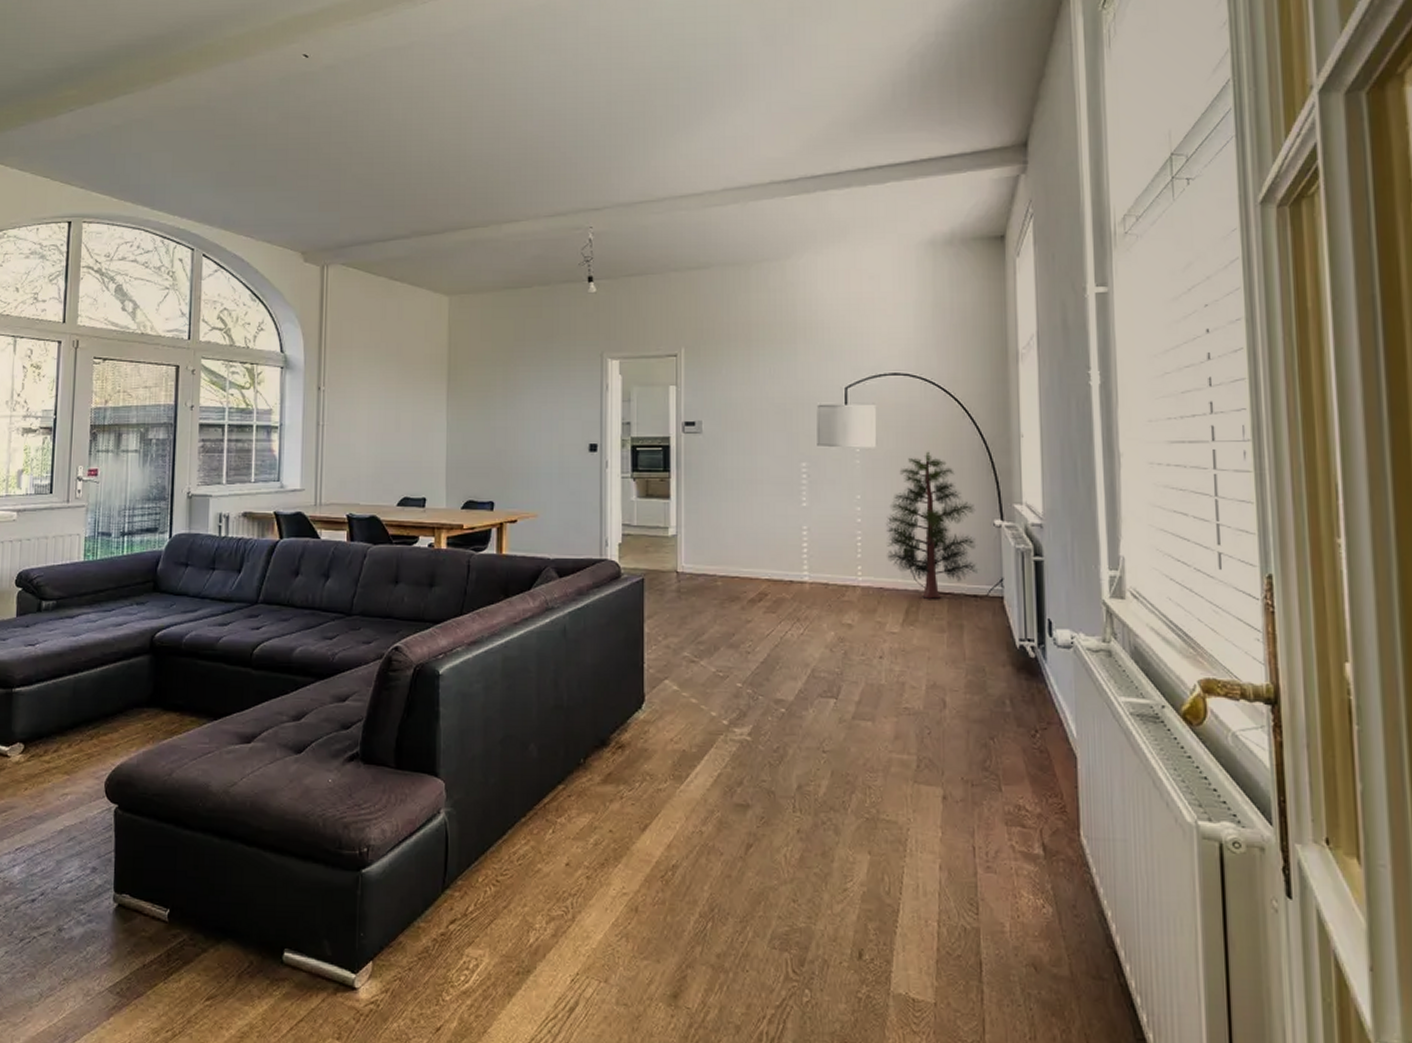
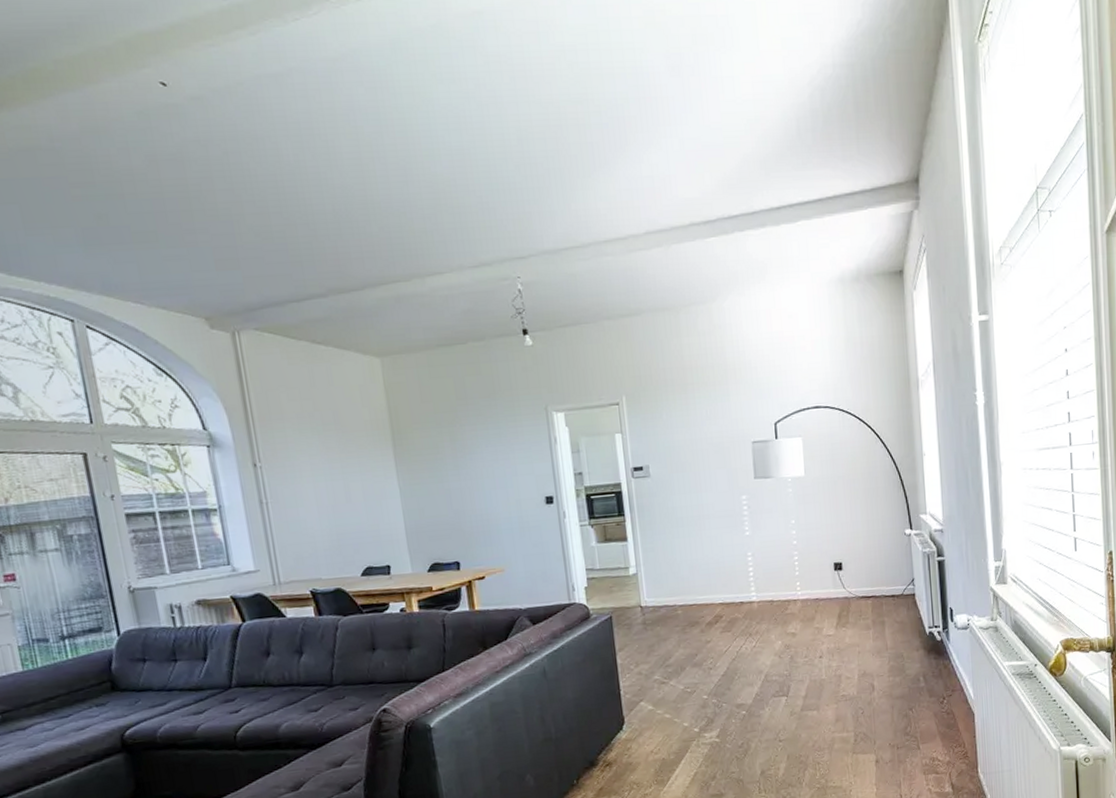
pine tree: present [886,451,977,599] -> none [818,475,894,603]

